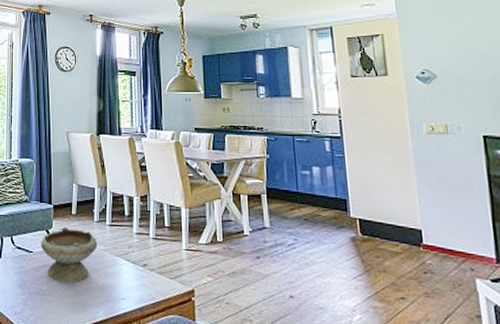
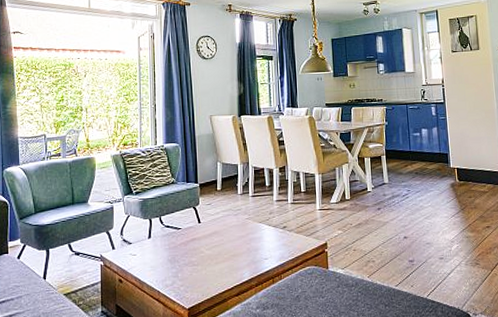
bowl: present [41,227,98,283] -> none [189,203,242,253]

